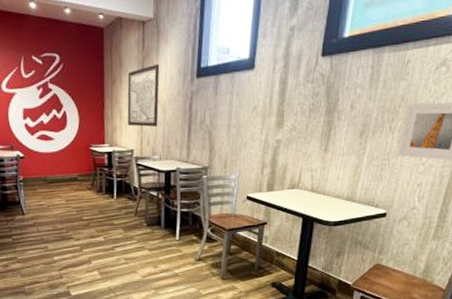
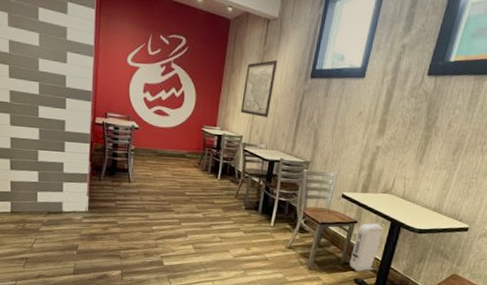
air purifier: none [264,221,296,275] -> present [349,222,385,272]

